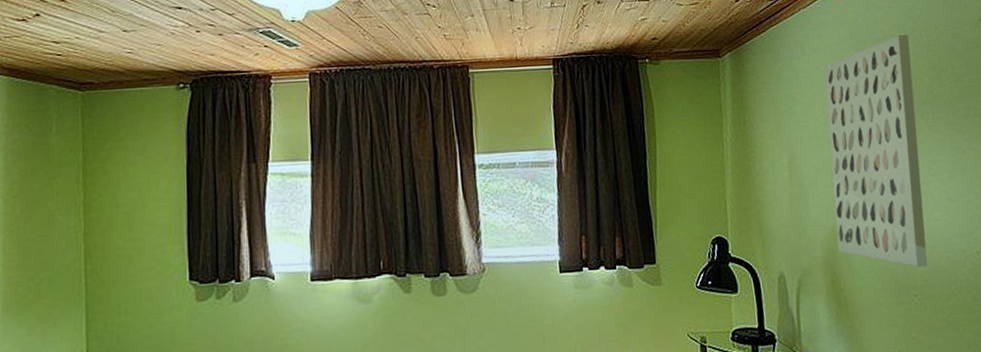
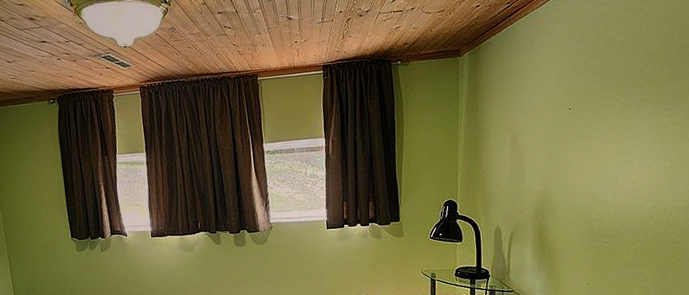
wall art: present [824,34,928,268] -> none [545,26,630,221]

